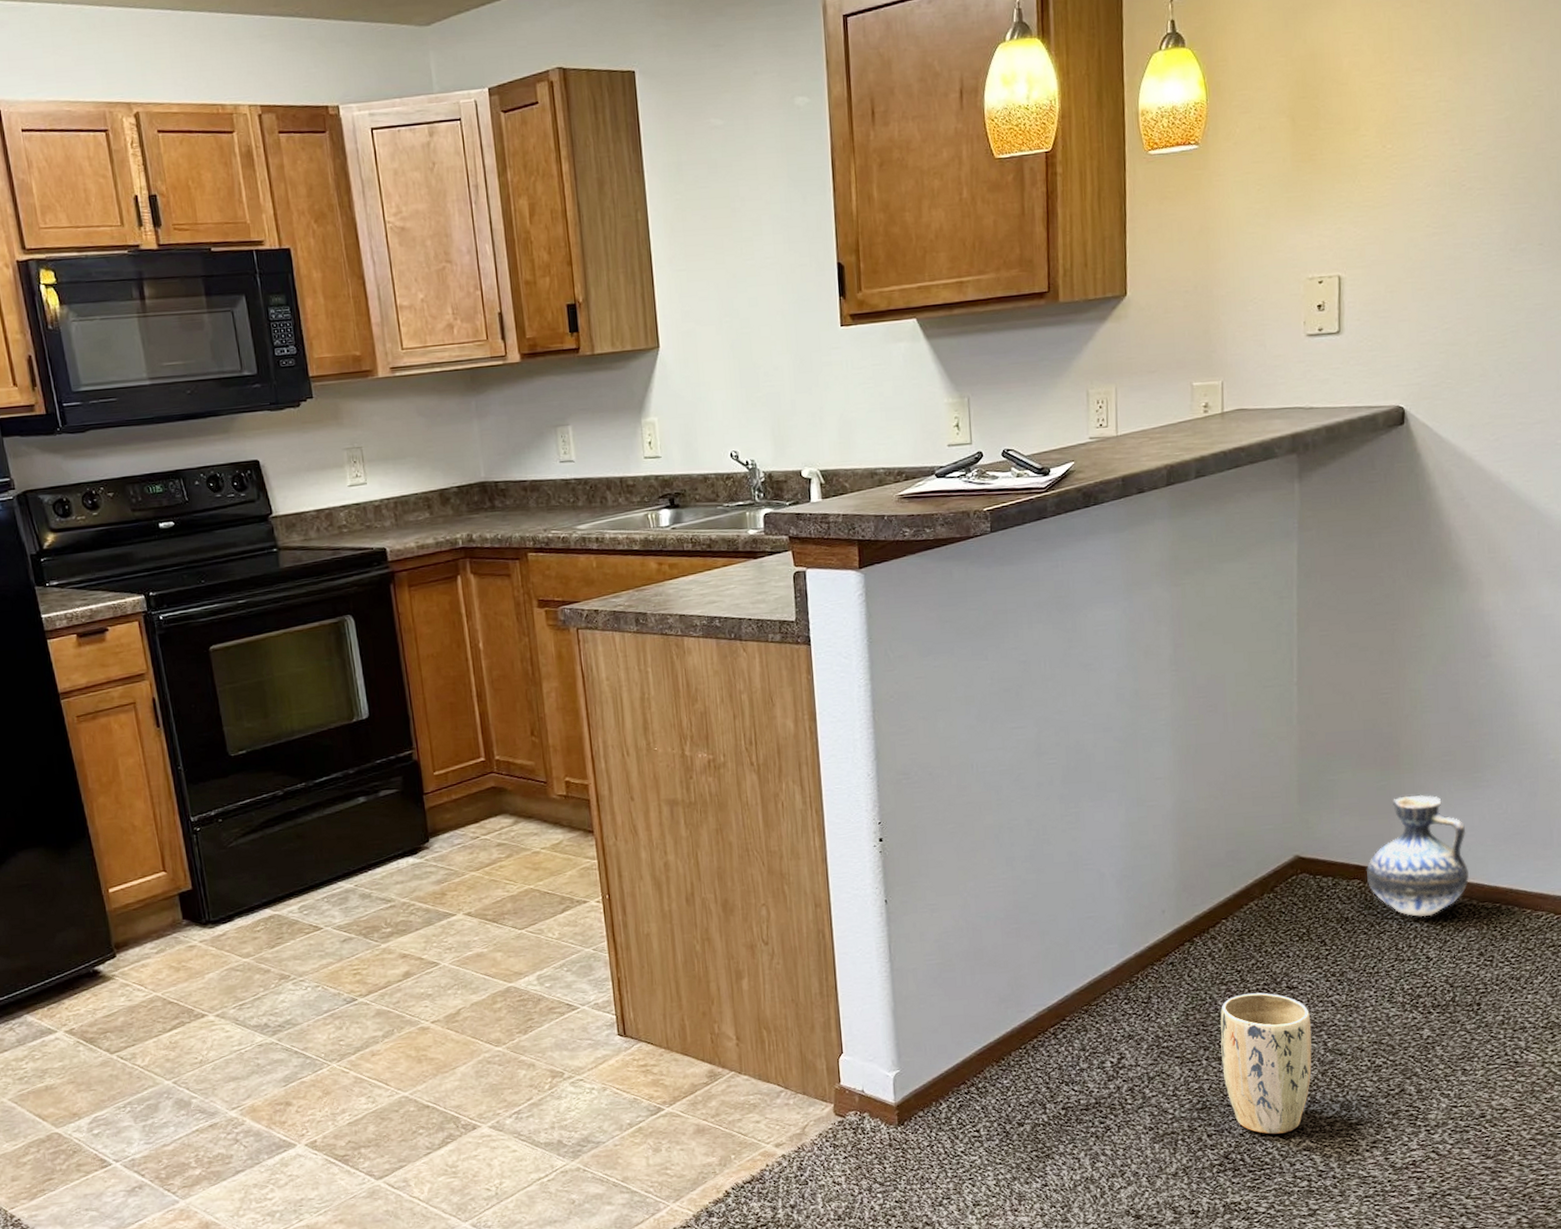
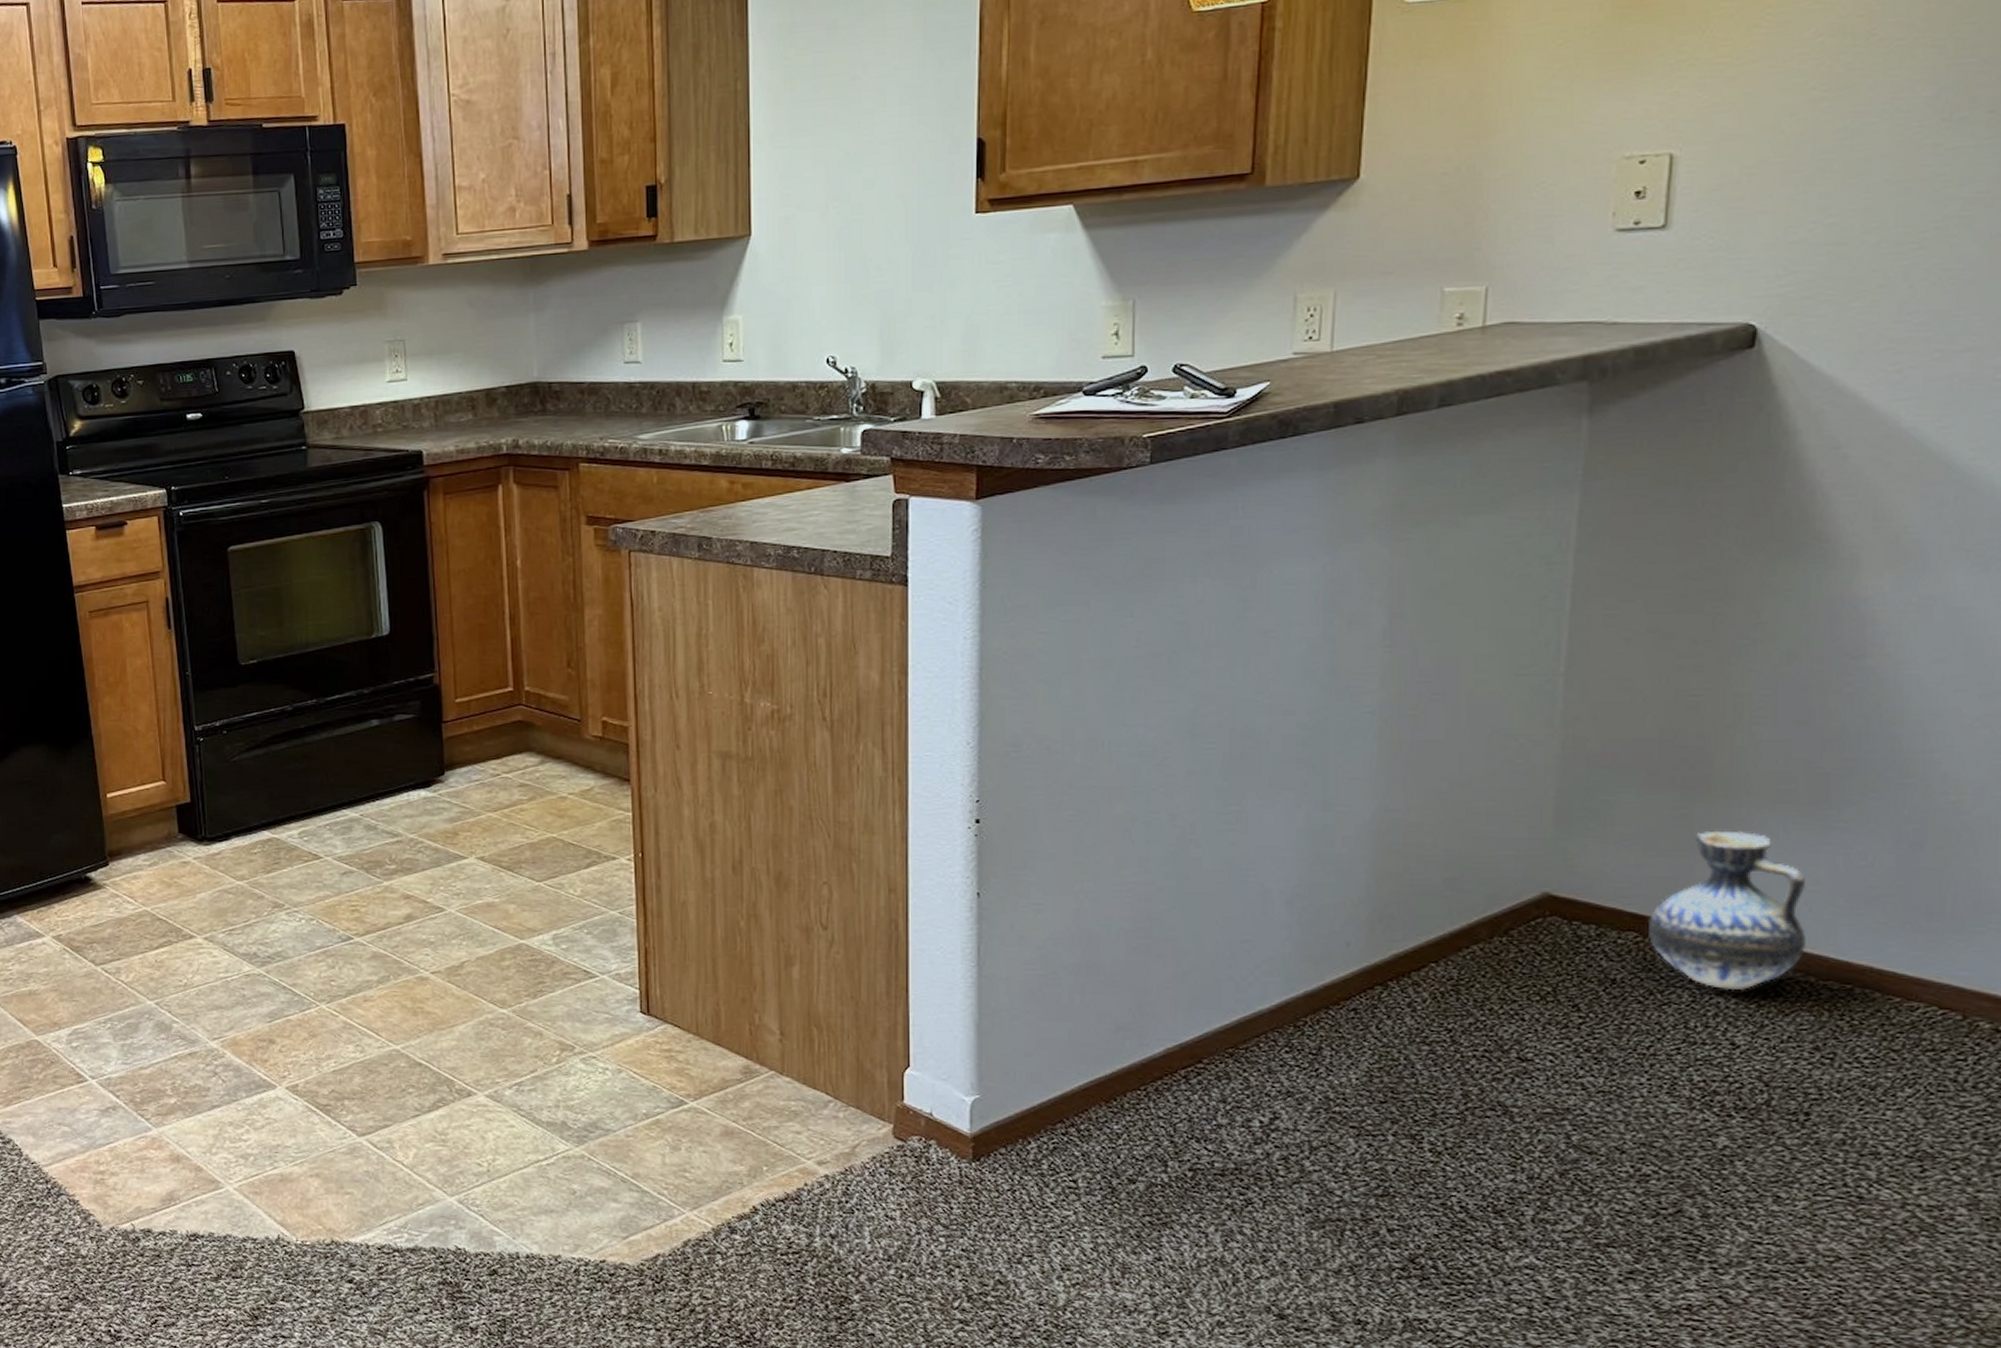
plant pot: present [1220,992,1312,1135] -> none [1415,1059,1550,1243]

